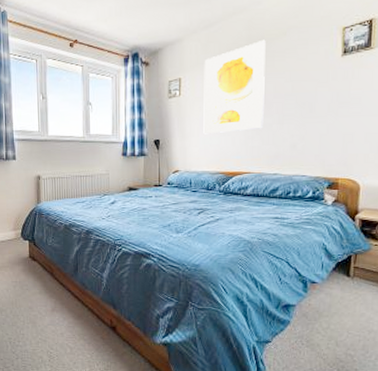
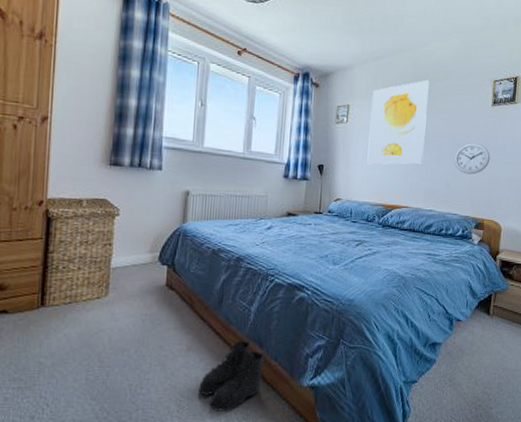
boots: none [65,302,120,363] -> present [199,340,265,413]
wall clock: none [298,98,343,133] -> present [453,142,491,174]

